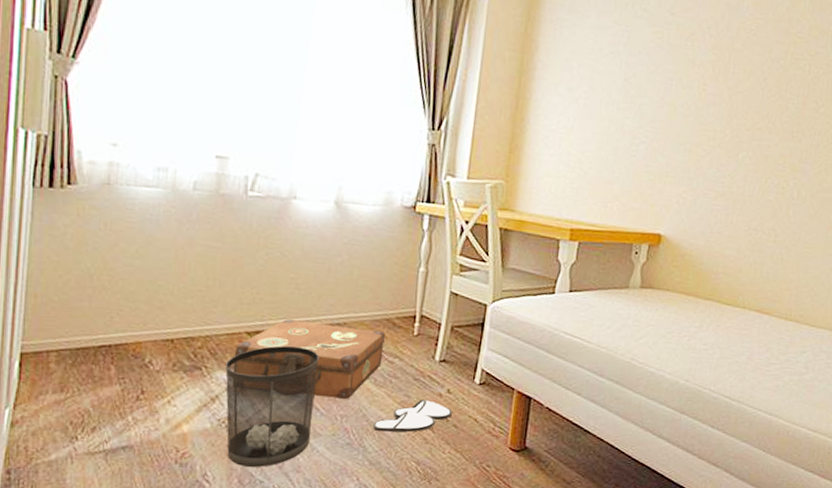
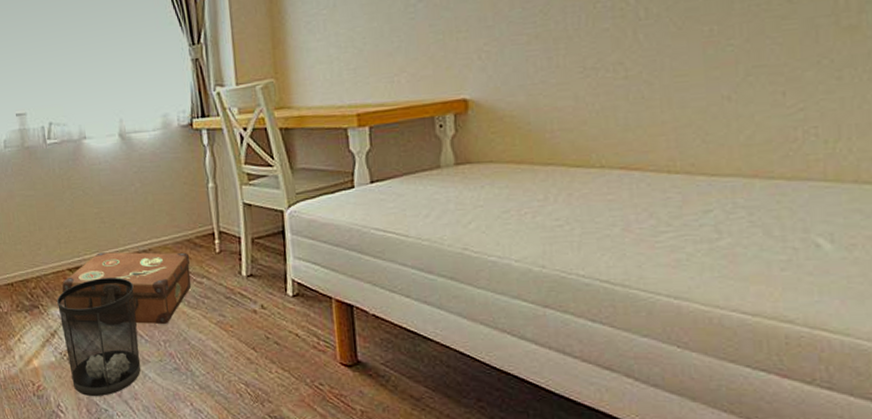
slippers: present [373,399,452,432] -> none [195,318,271,354]

